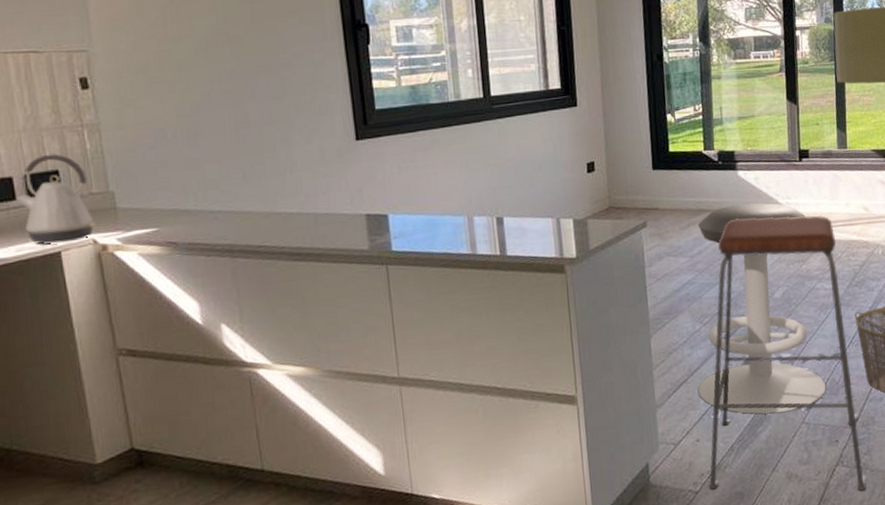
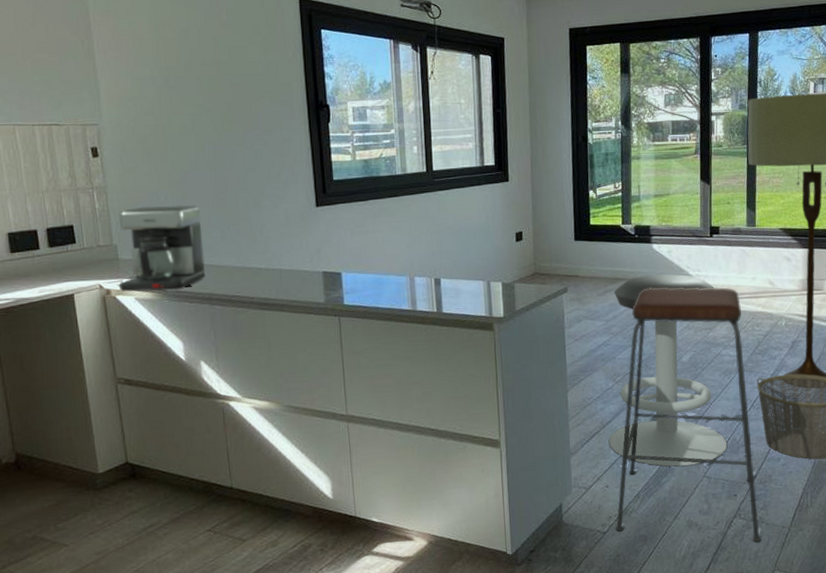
kettle: present [15,153,98,245] -> none [39,211,103,288]
coffee maker: none [115,142,225,247] -> present [118,205,206,292]

